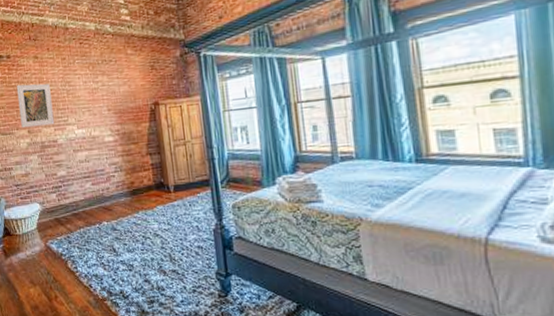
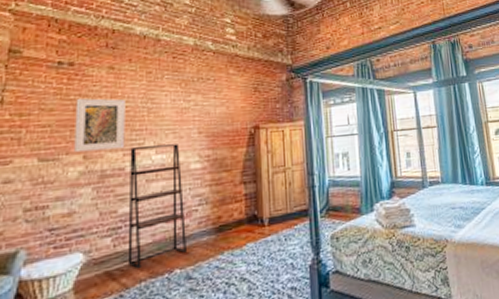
shelving unit: none [58,120,110,219] -> present [127,144,186,270]

